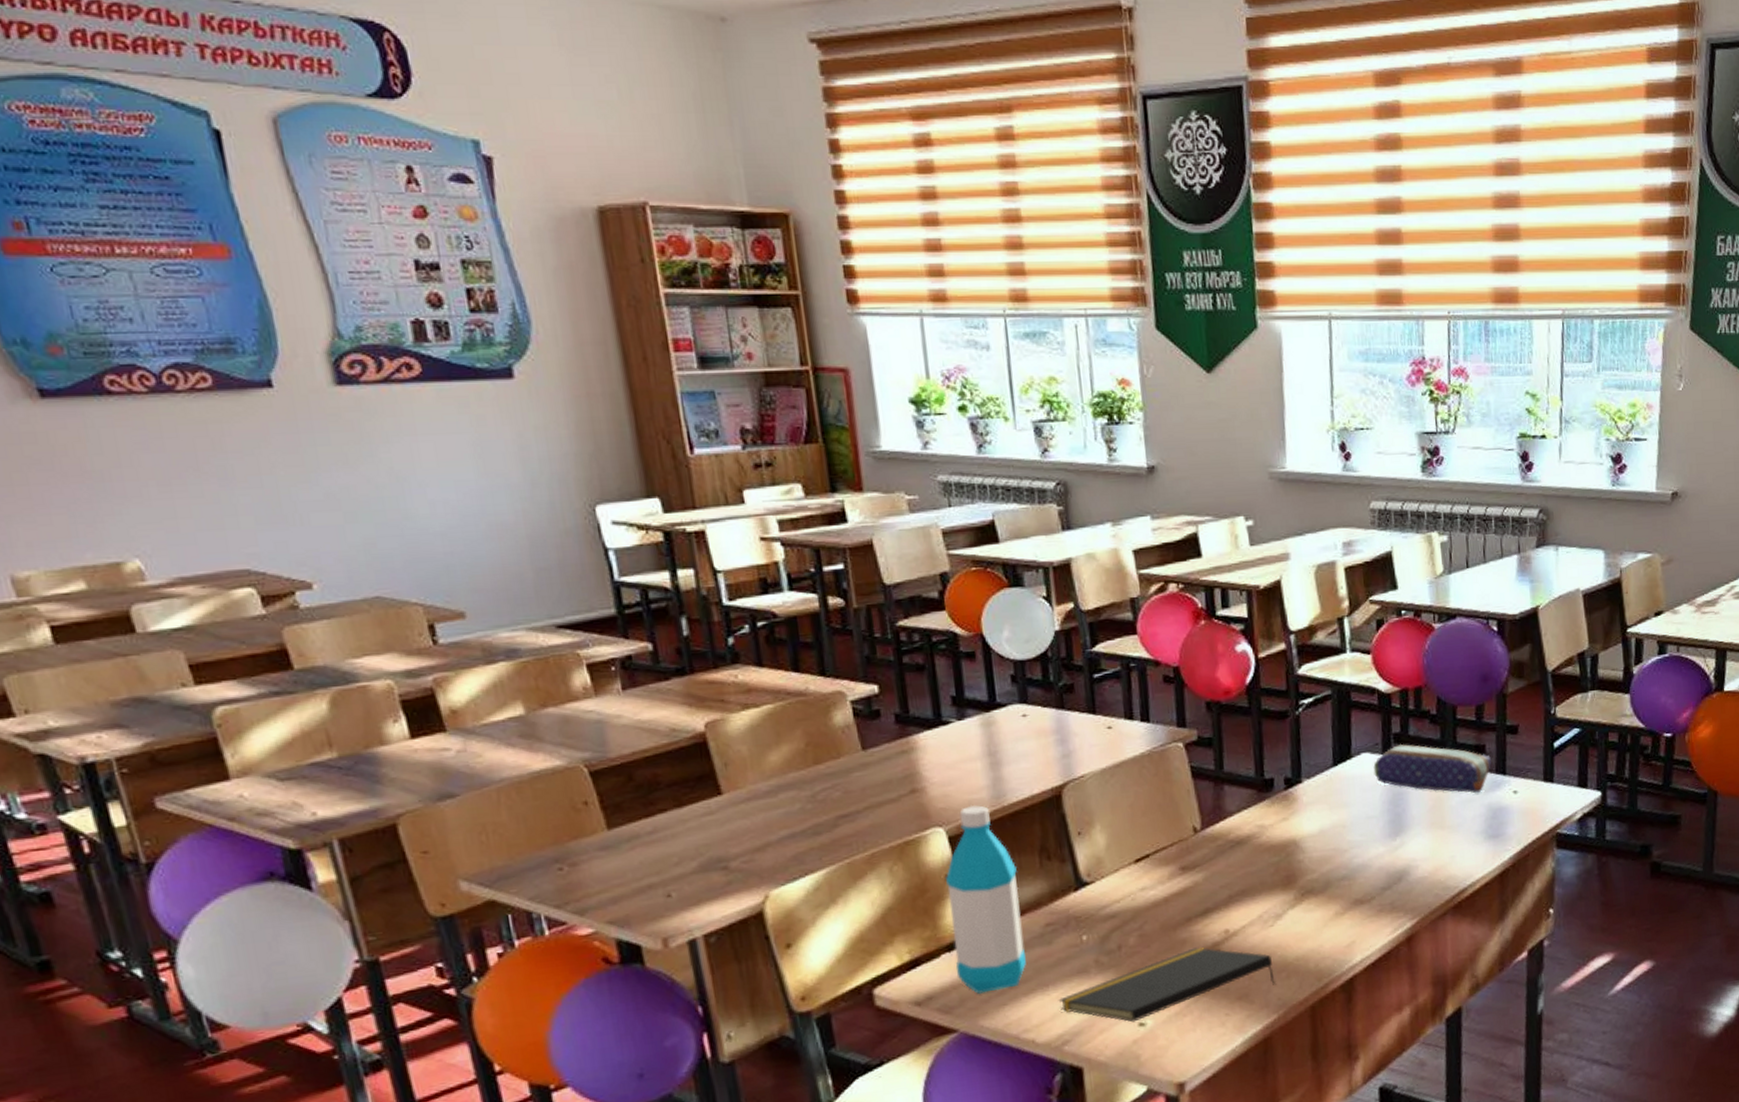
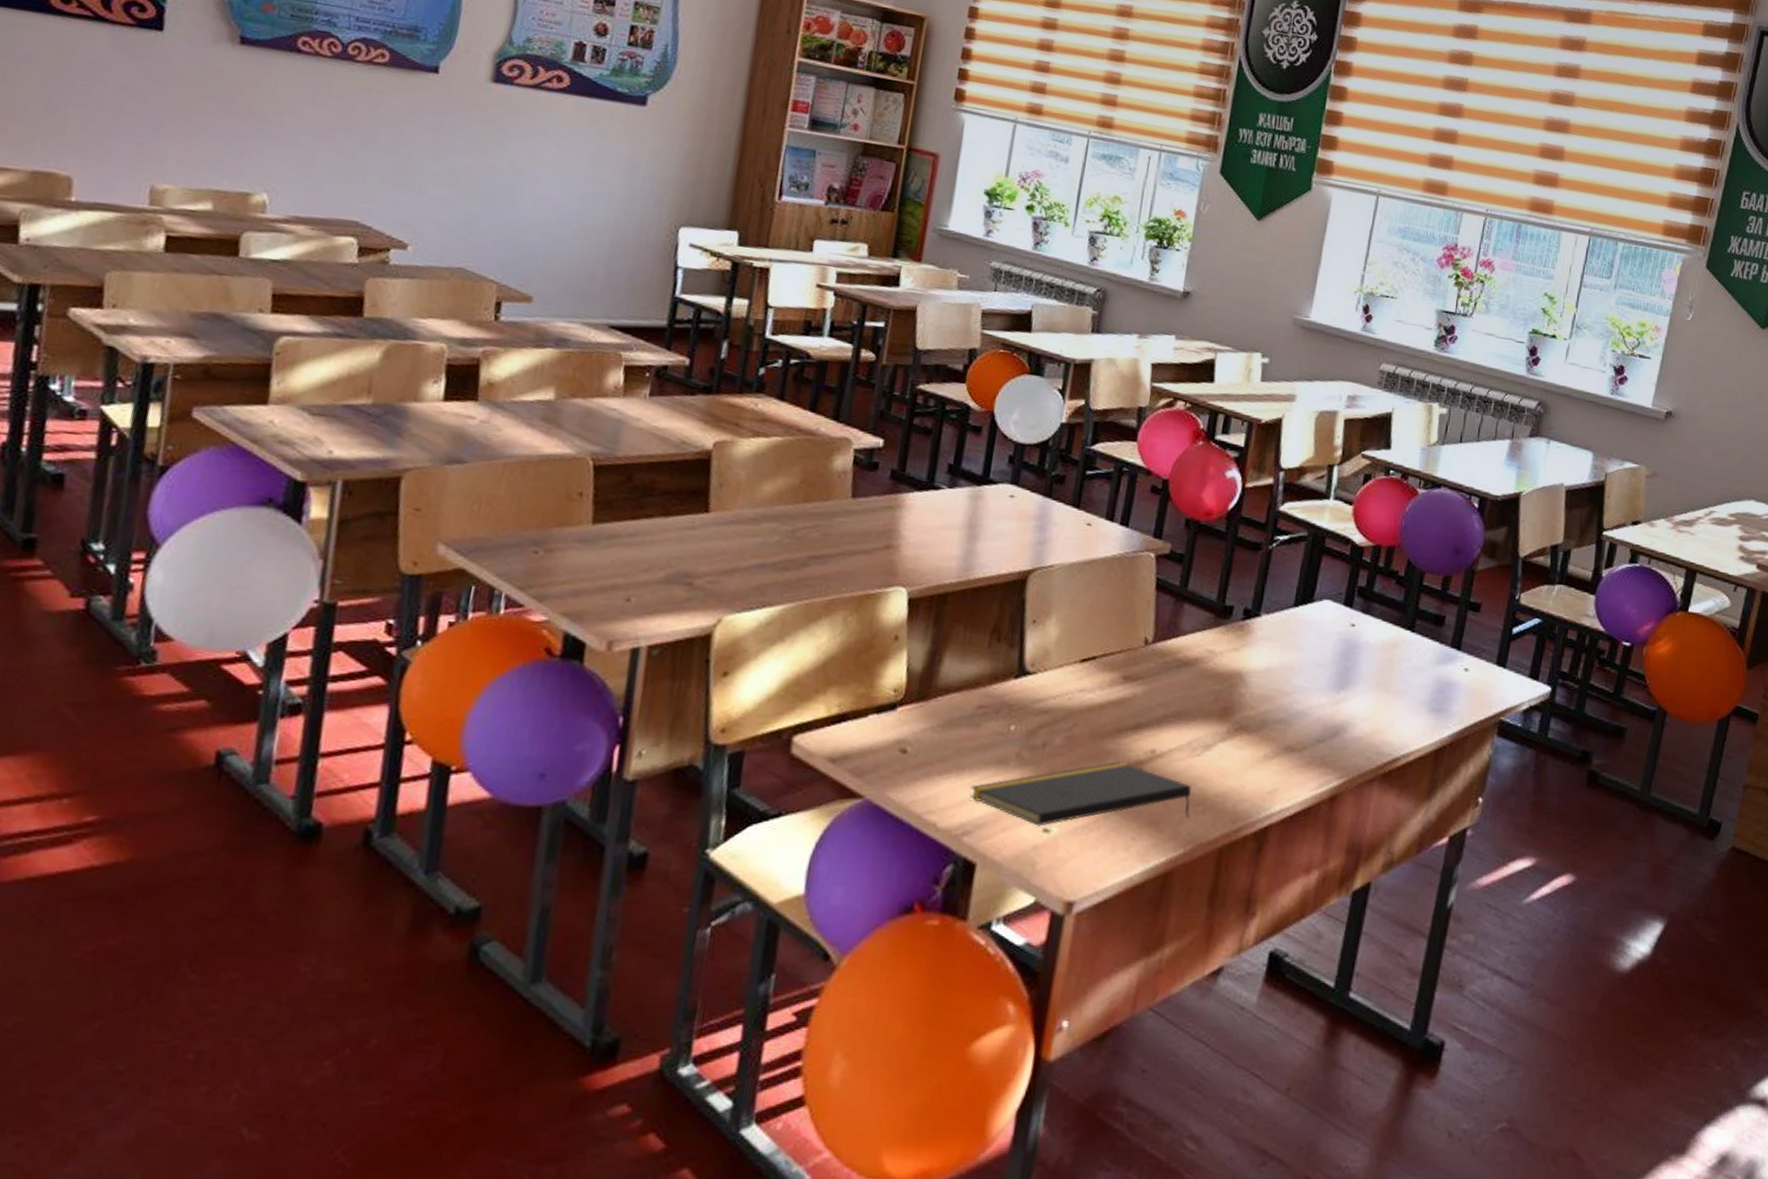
water bottle: present [944,805,1026,994] -> none [878,571,966,764]
pencil case: present [1373,743,1491,794] -> none [1332,598,1449,664]

